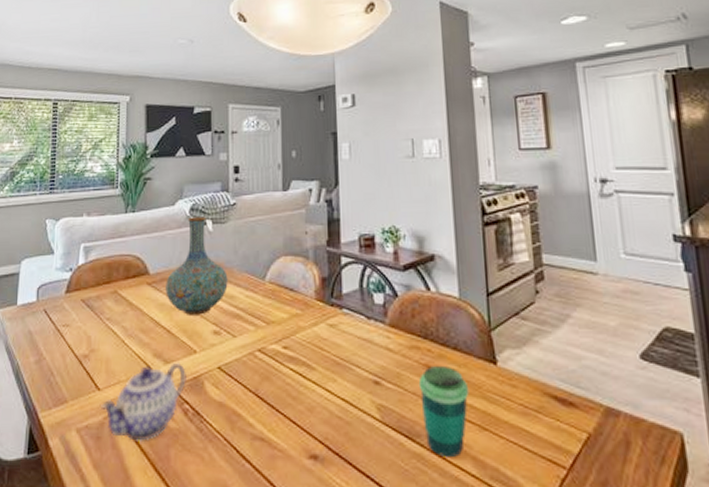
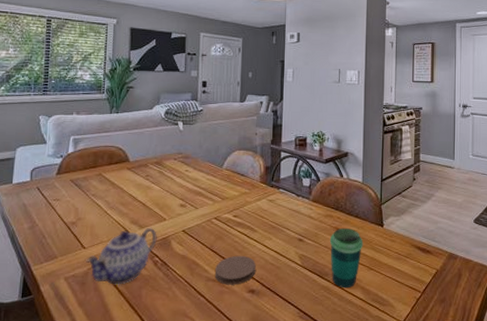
vase: present [165,217,228,315] -> none [142,119,194,193]
coaster: none [262,403,317,447] -> present [214,255,256,285]

